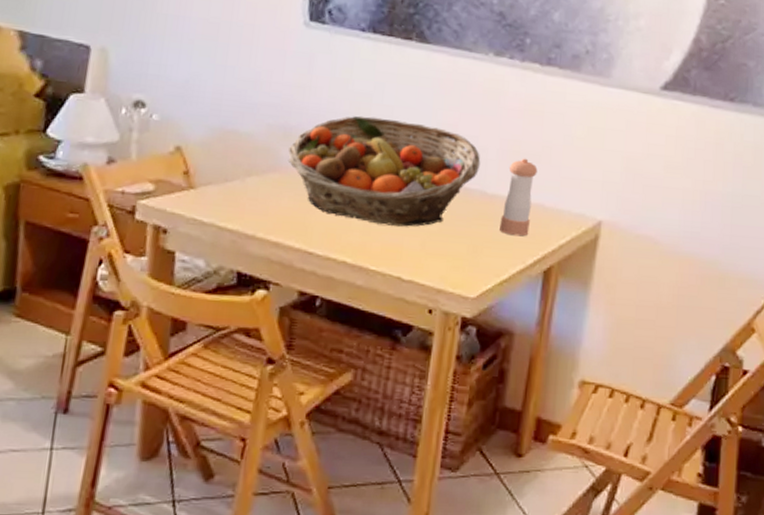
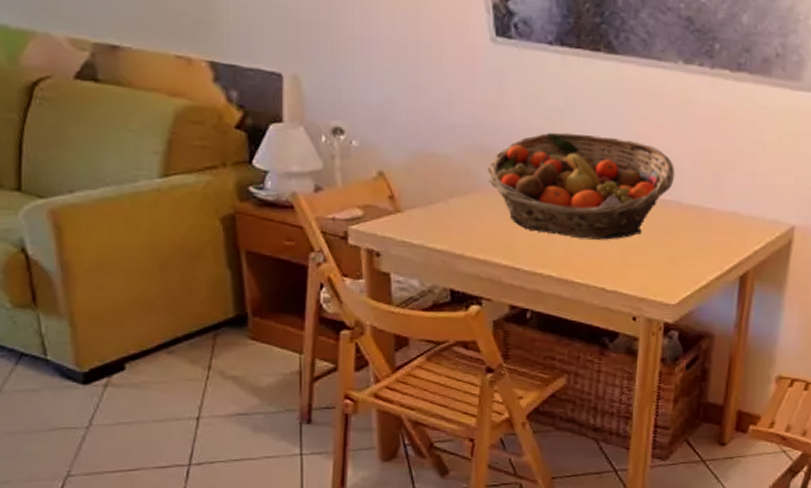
pepper shaker: present [500,158,538,237] -> none [696,167,731,244]

